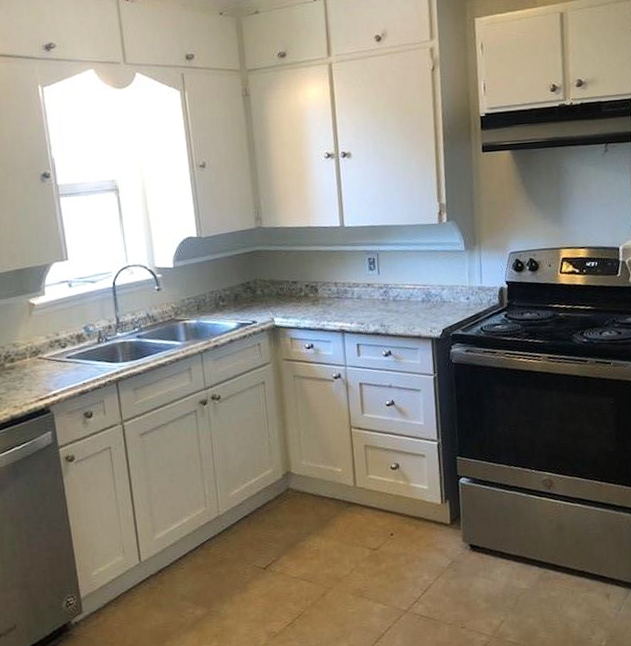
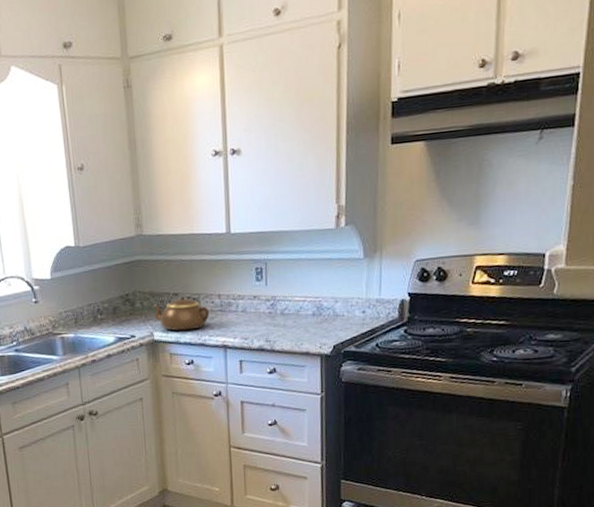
teapot: none [273,284,327,317] -> present [153,296,210,331]

